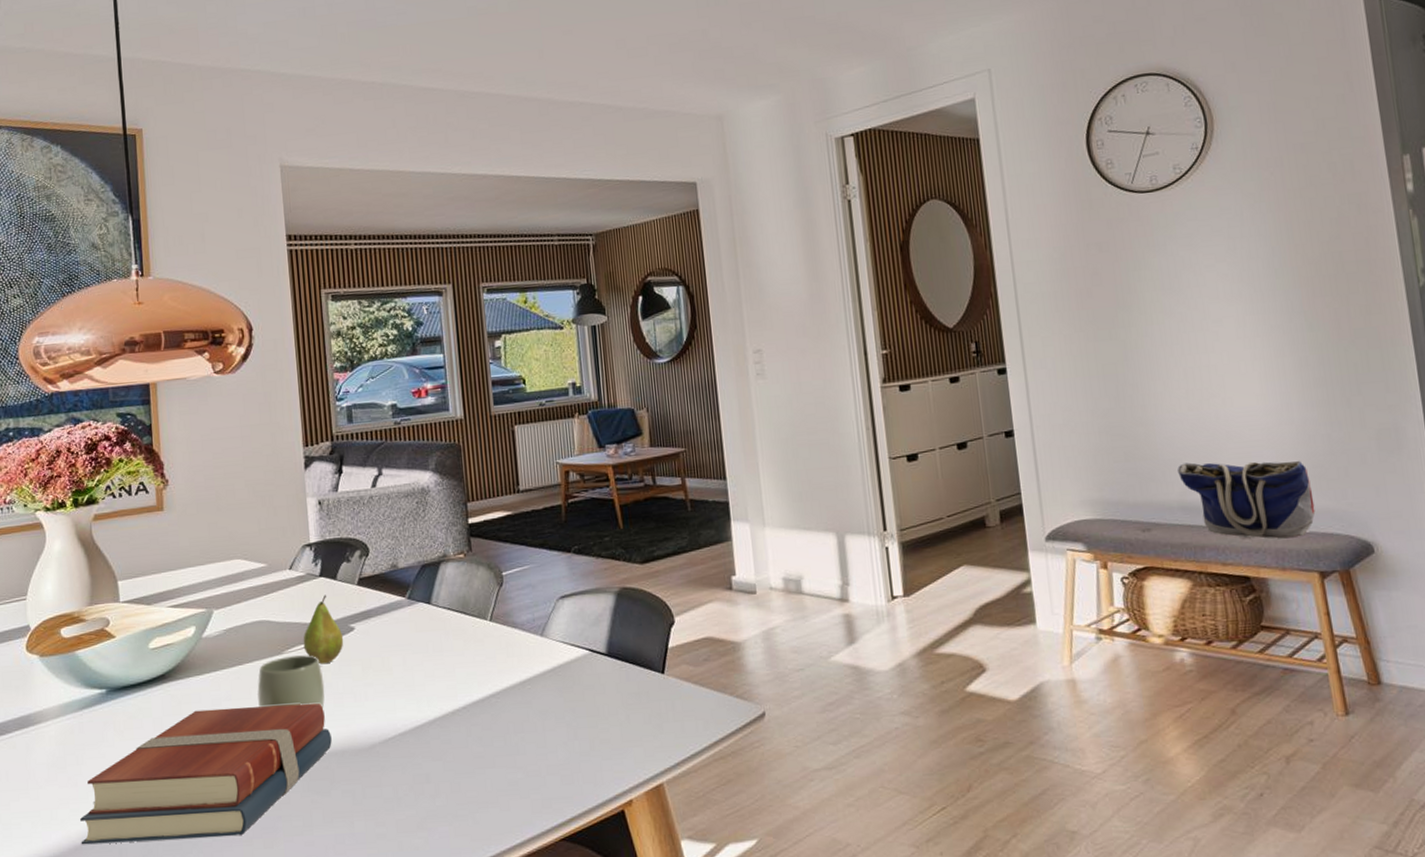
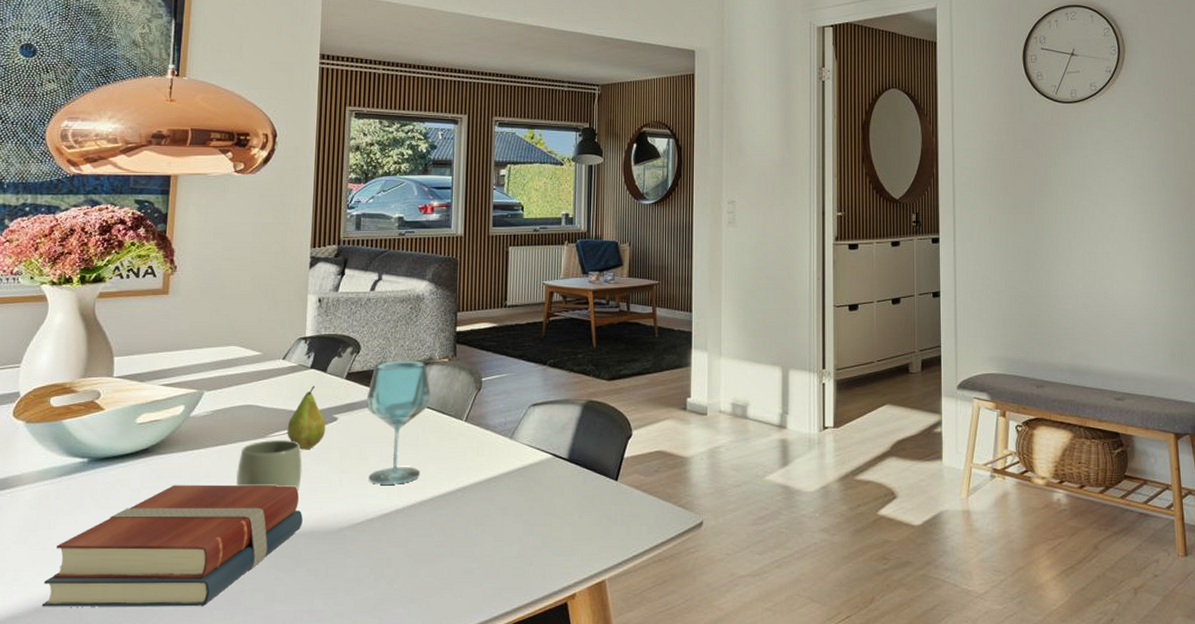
wine glass: none [381,559,451,696] -> present [365,360,431,485]
tote bag: present [1178,460,1316,539] -> none [1070,332,1176,403]

